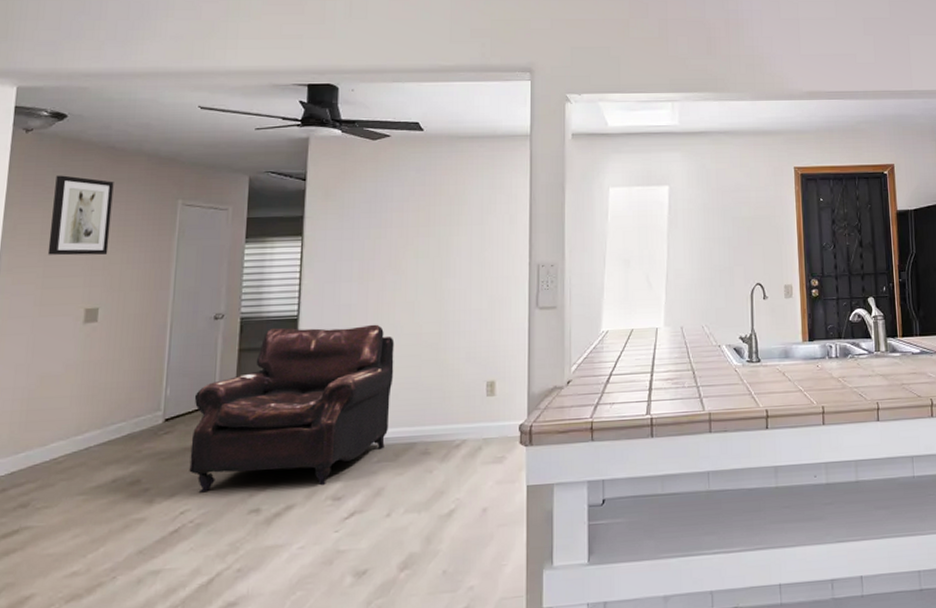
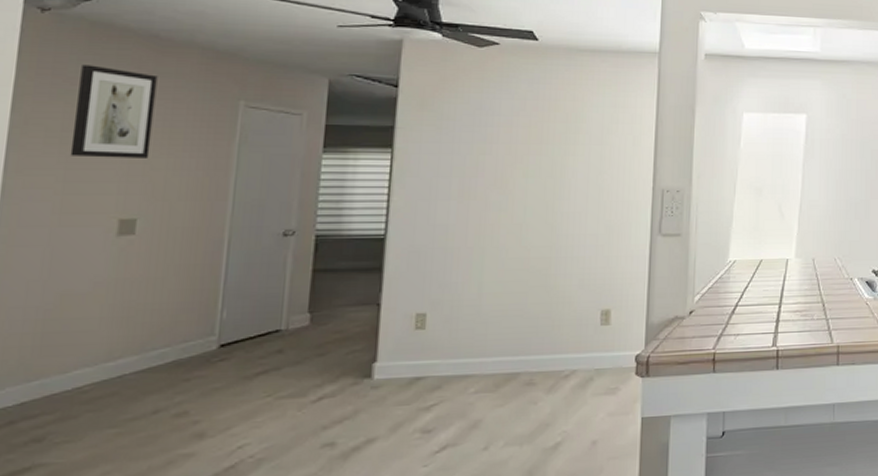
leather: present [189,324,395,493] -> none [249,246,498,426]

